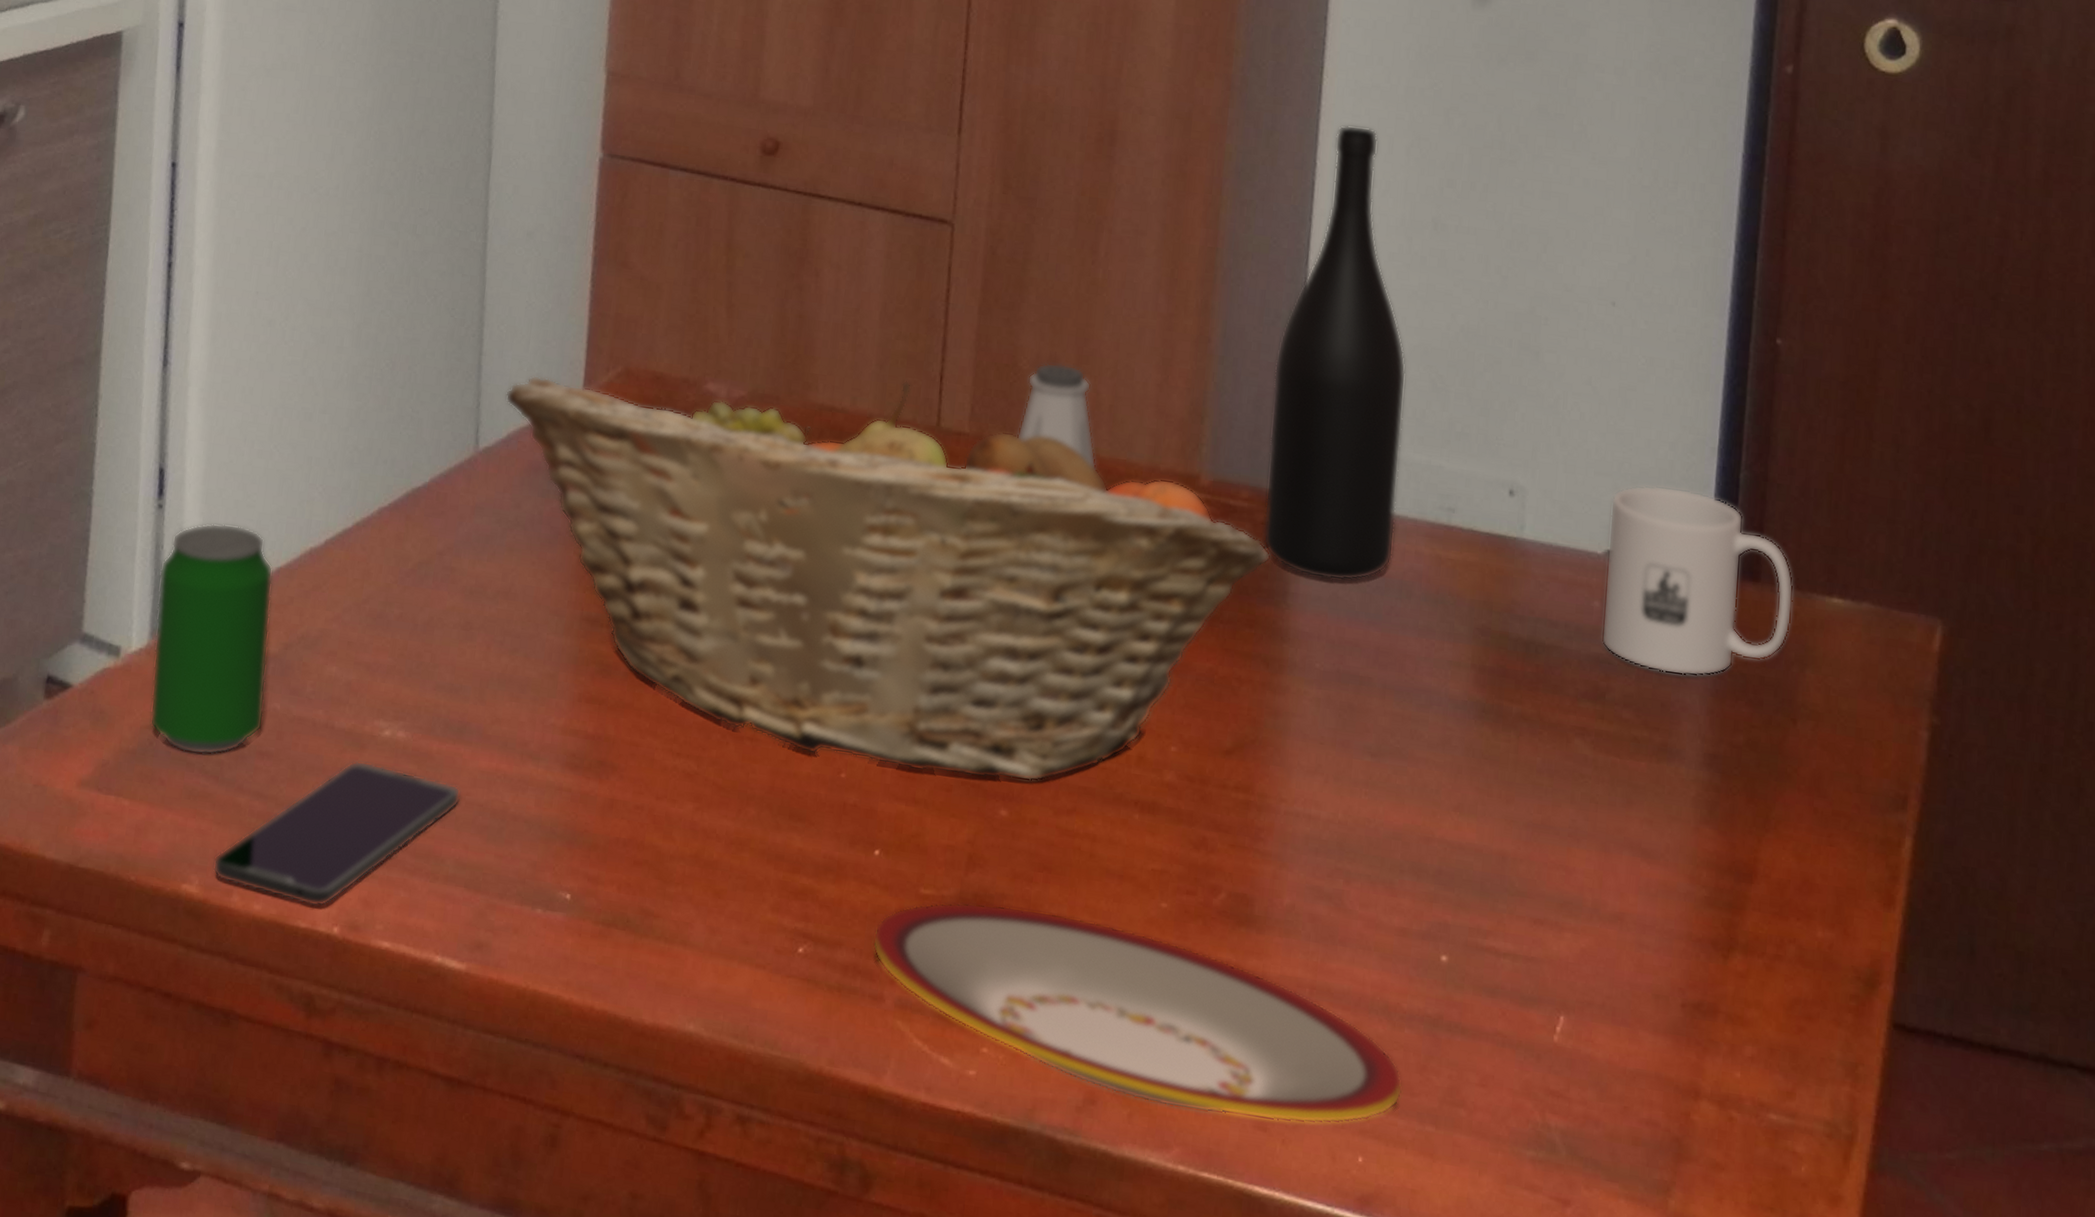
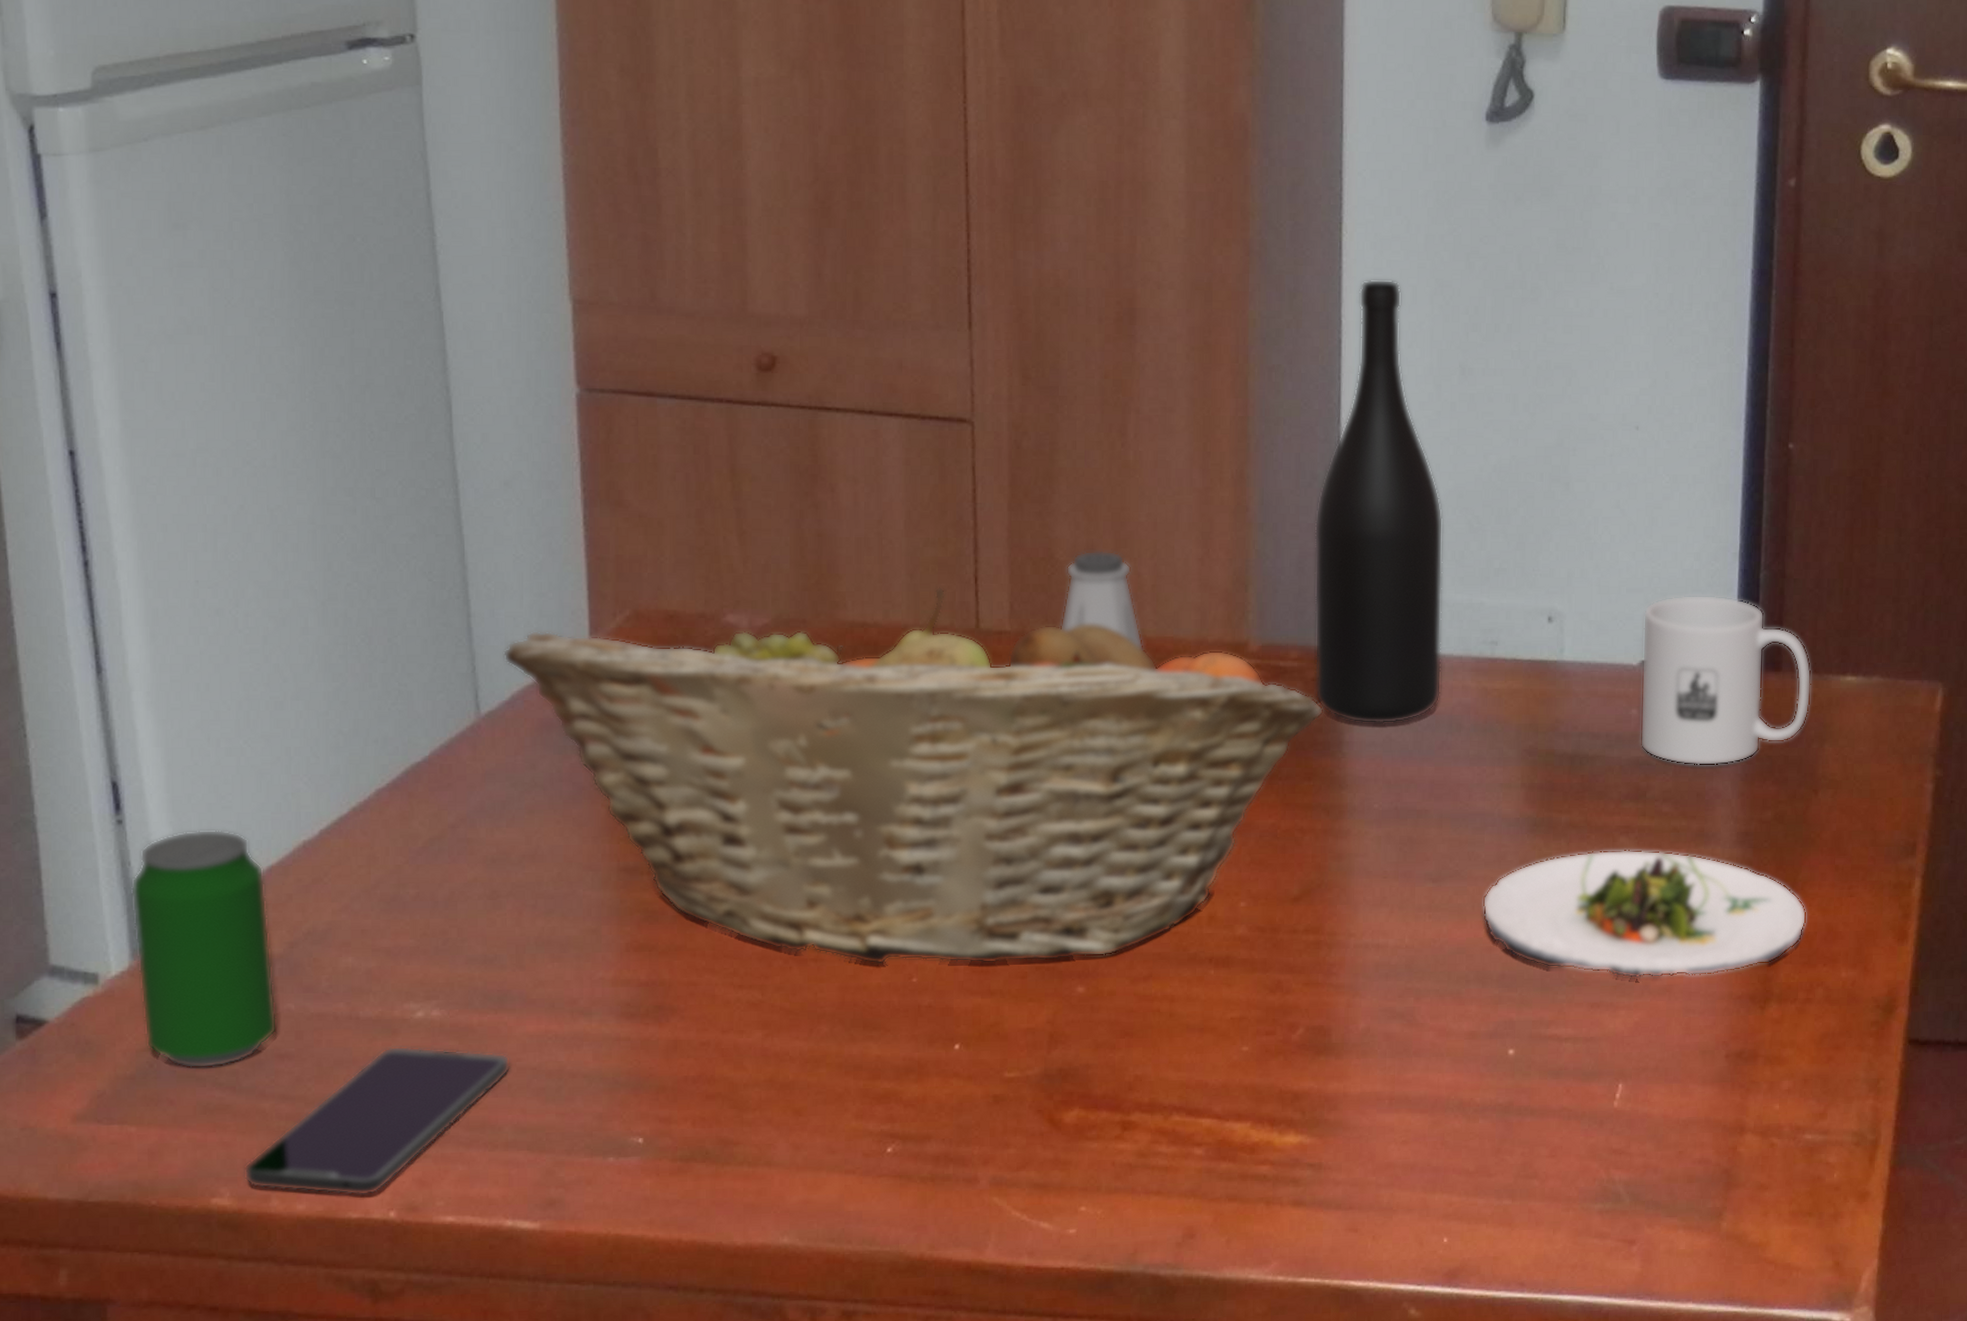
plate: present [872,902,1403,1124] -> none [961,1073,1480,1227]
salad plate: none [1422,748,1780,910] -> present [1482,850,1807,979]

